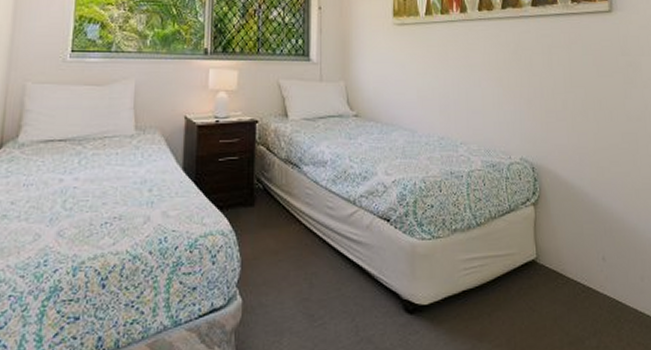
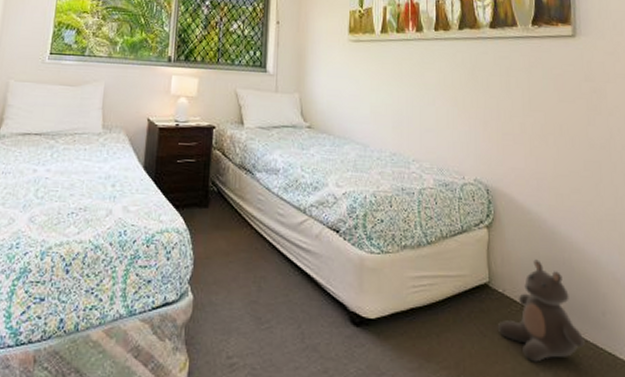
teddy bear: none [546,232,626,332] -> present [498,259,585,362]

